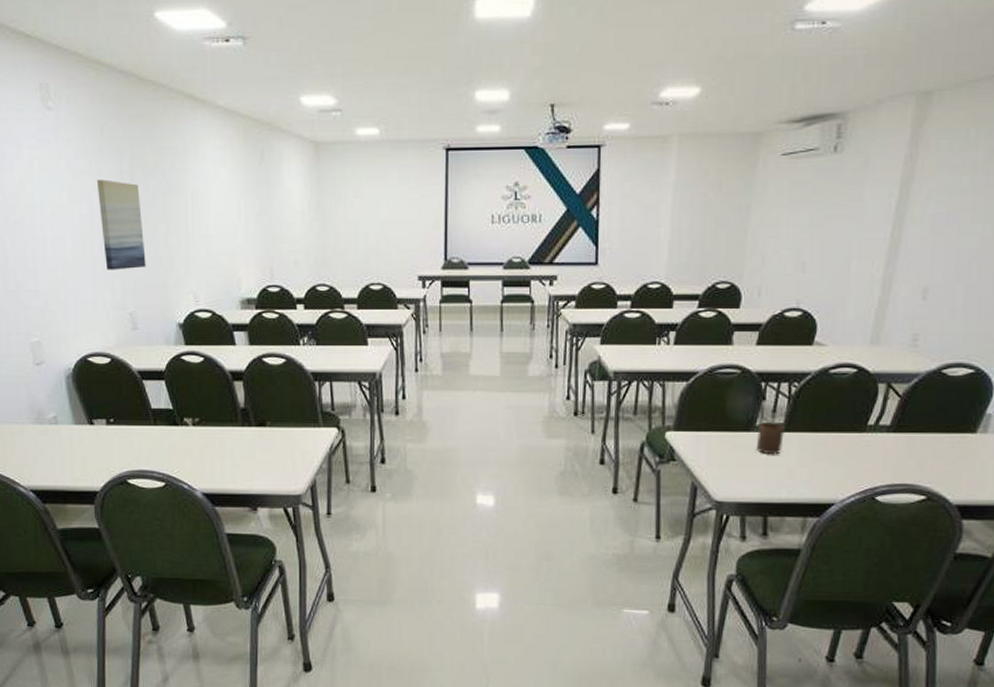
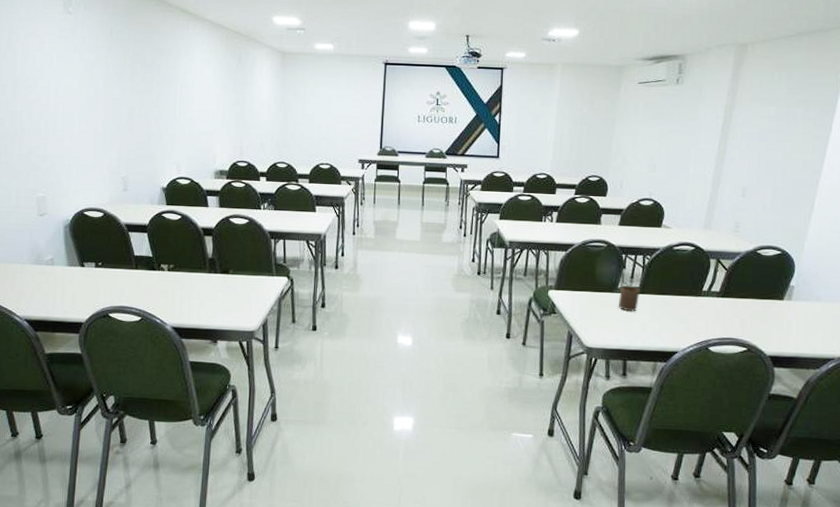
wall art: present [97,179,146,270] -> none [104,70,139,143]

